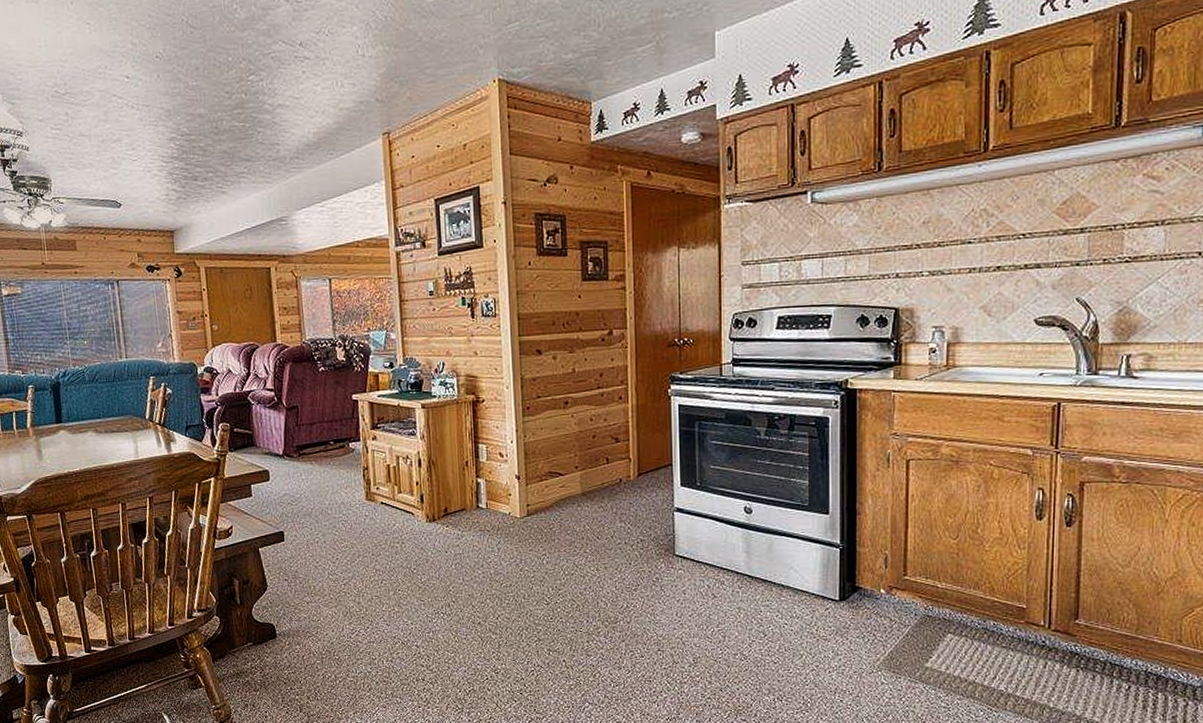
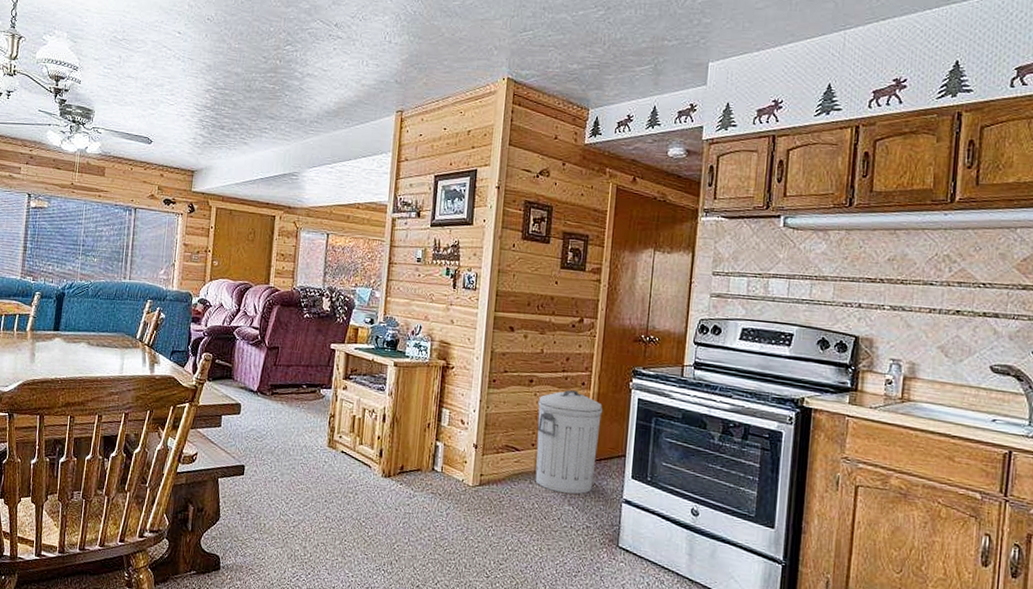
trash can: none [576,405,644,510] -> present [535,390,603,494]

